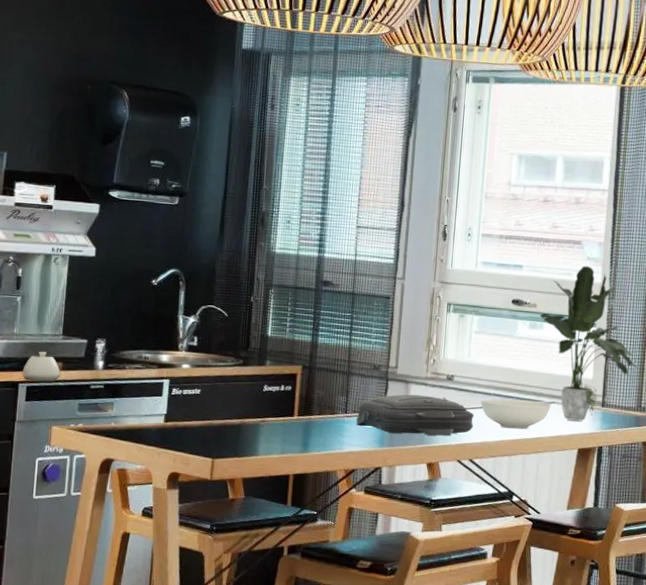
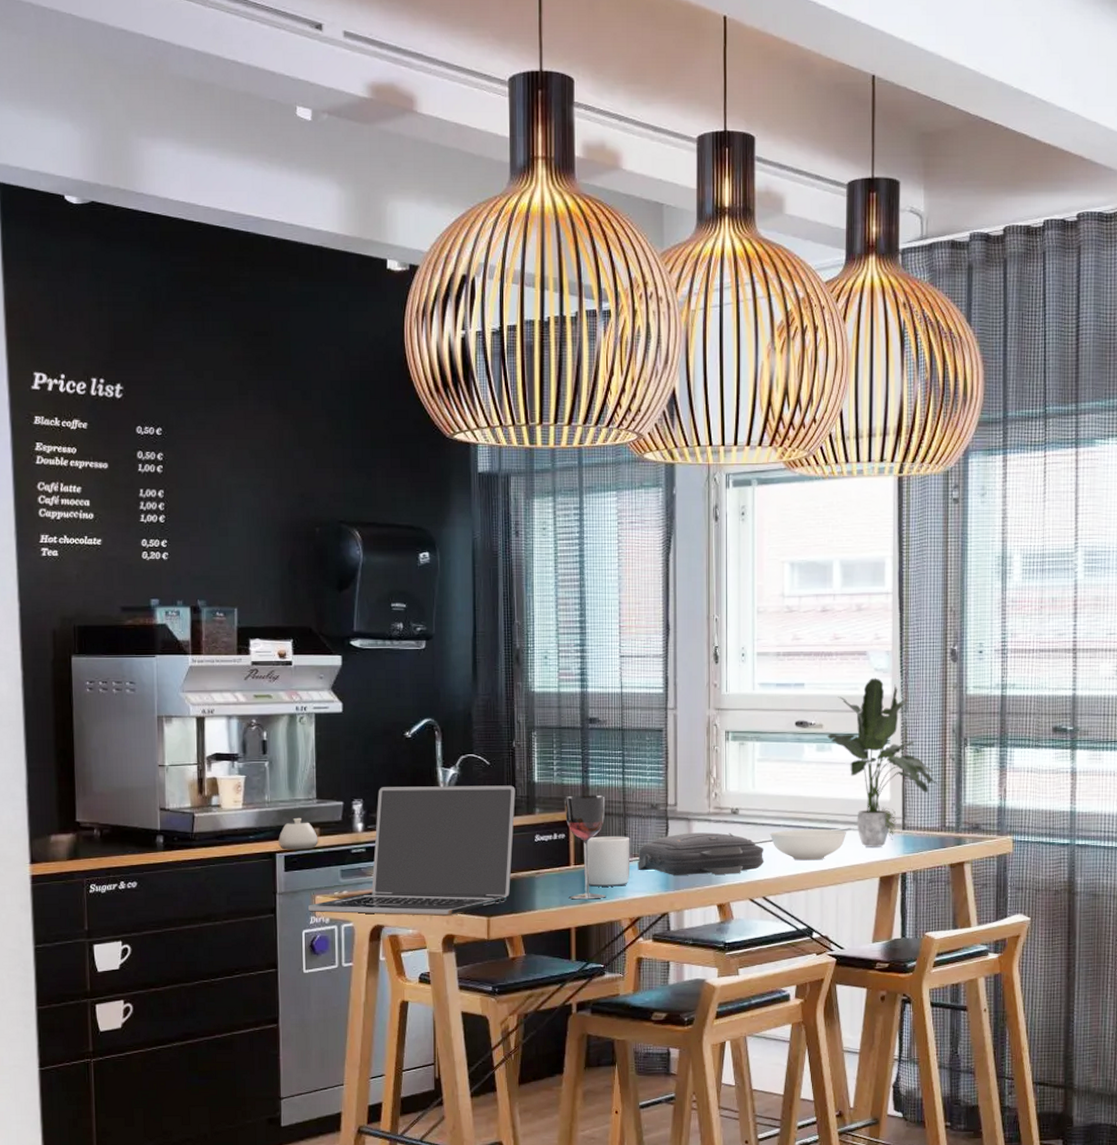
laptop: none [44,329,249,455] -> present [308,785,516,917]
wineglass: none [289,351,331,450] -> present [563,796,606,900]
mug: none [309,391,352,439] -> present [587,836,630,887]

